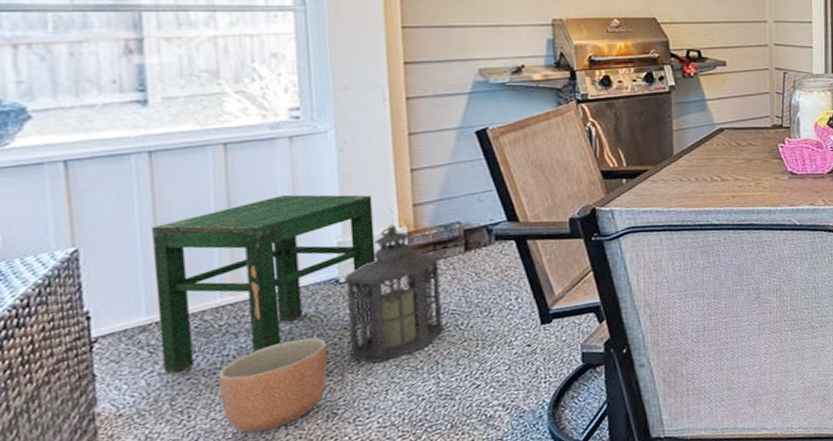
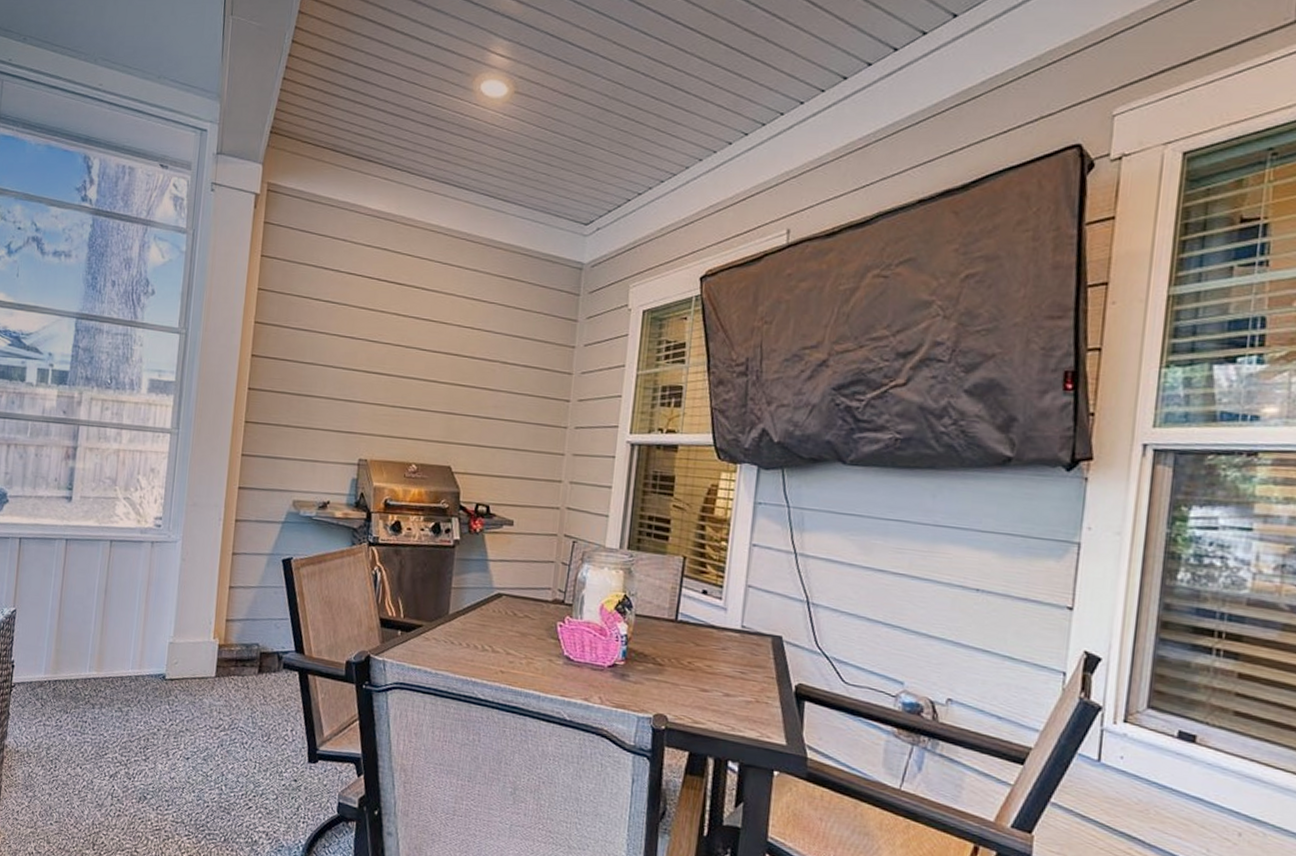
stool: present [152,194,376,373] -> none [47,591,199,727]
planter: present [218,338,328,433] -> none [76,721,149,797]
lantern: present [345,224,444,363] -> none [162,634,239,761]

